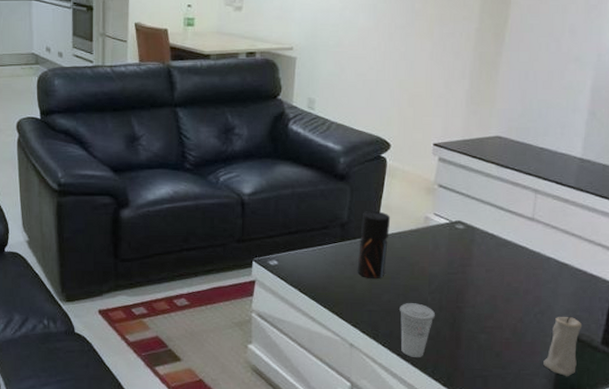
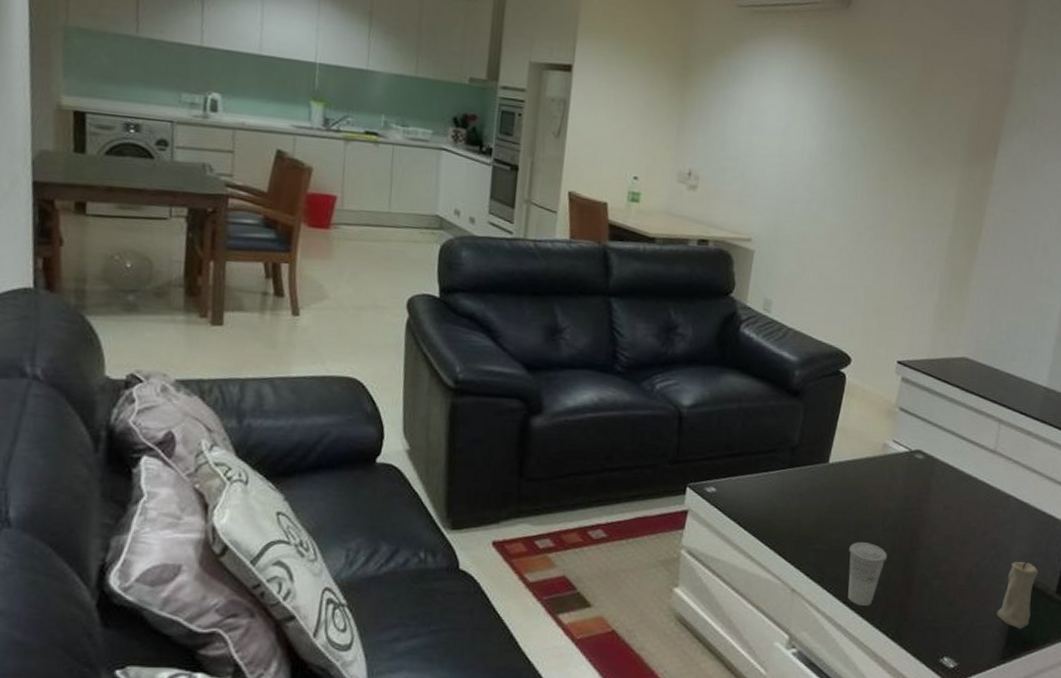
pepper grinder: present [357,211,391,278] -> none [805,434,847,513]

